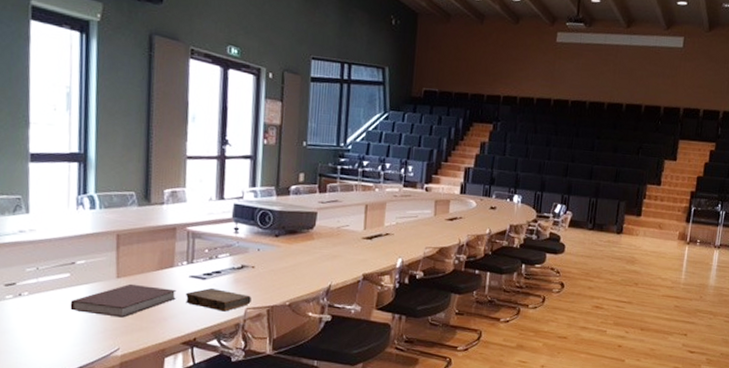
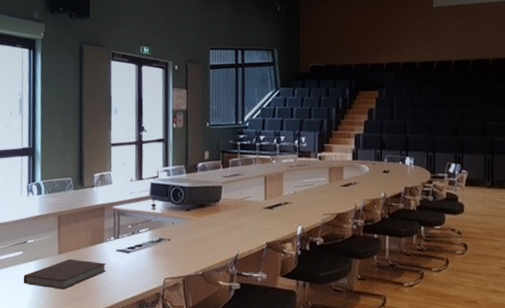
book: present [186,288,251,312] -> none [114,261,169,282]

